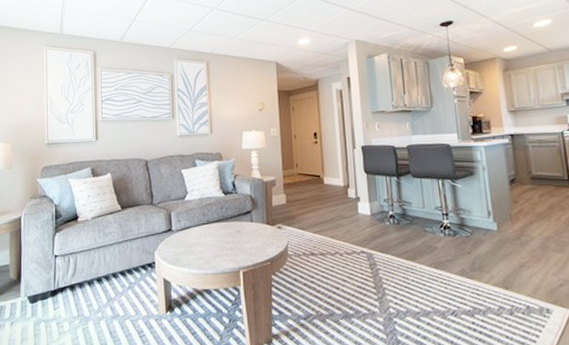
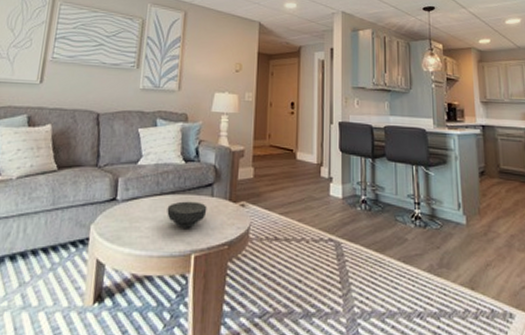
bowl: none [215,227,249,249] -> present [167,201,207,228]

